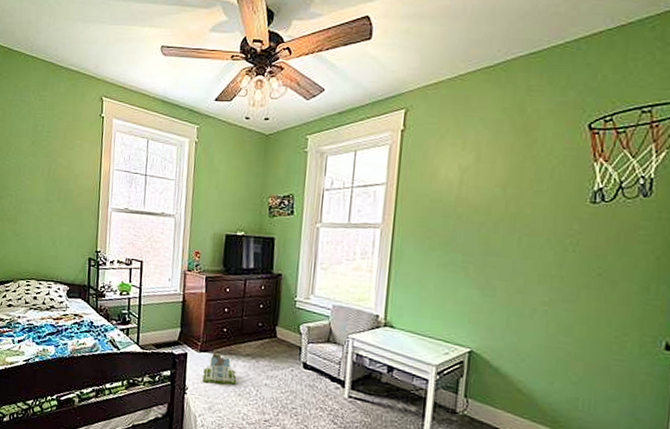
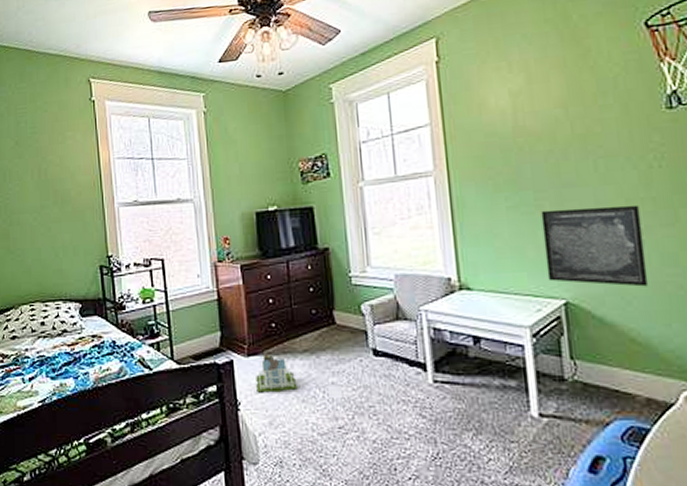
wall art: none [459,272,549,349] -> present [541,204,649,287]

